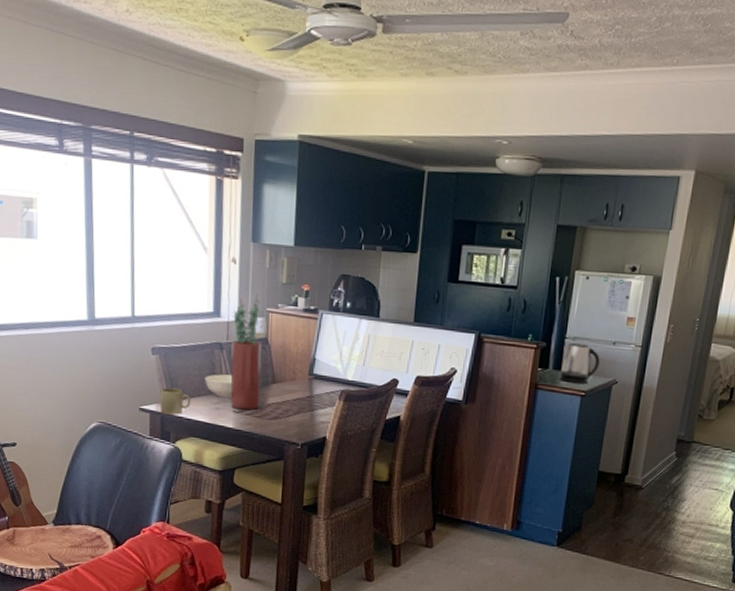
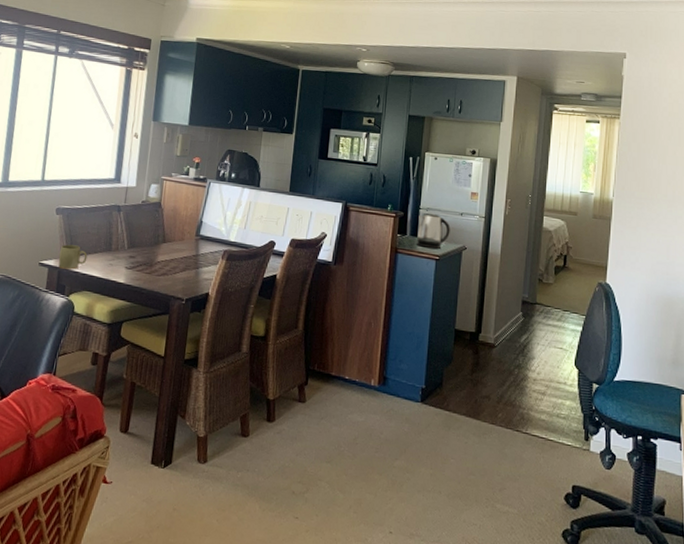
bowl: present [205,374,233,398] -> none [101,233,128,255]
vase: present [230,294,262,411] -> none [123,164,156,267]

